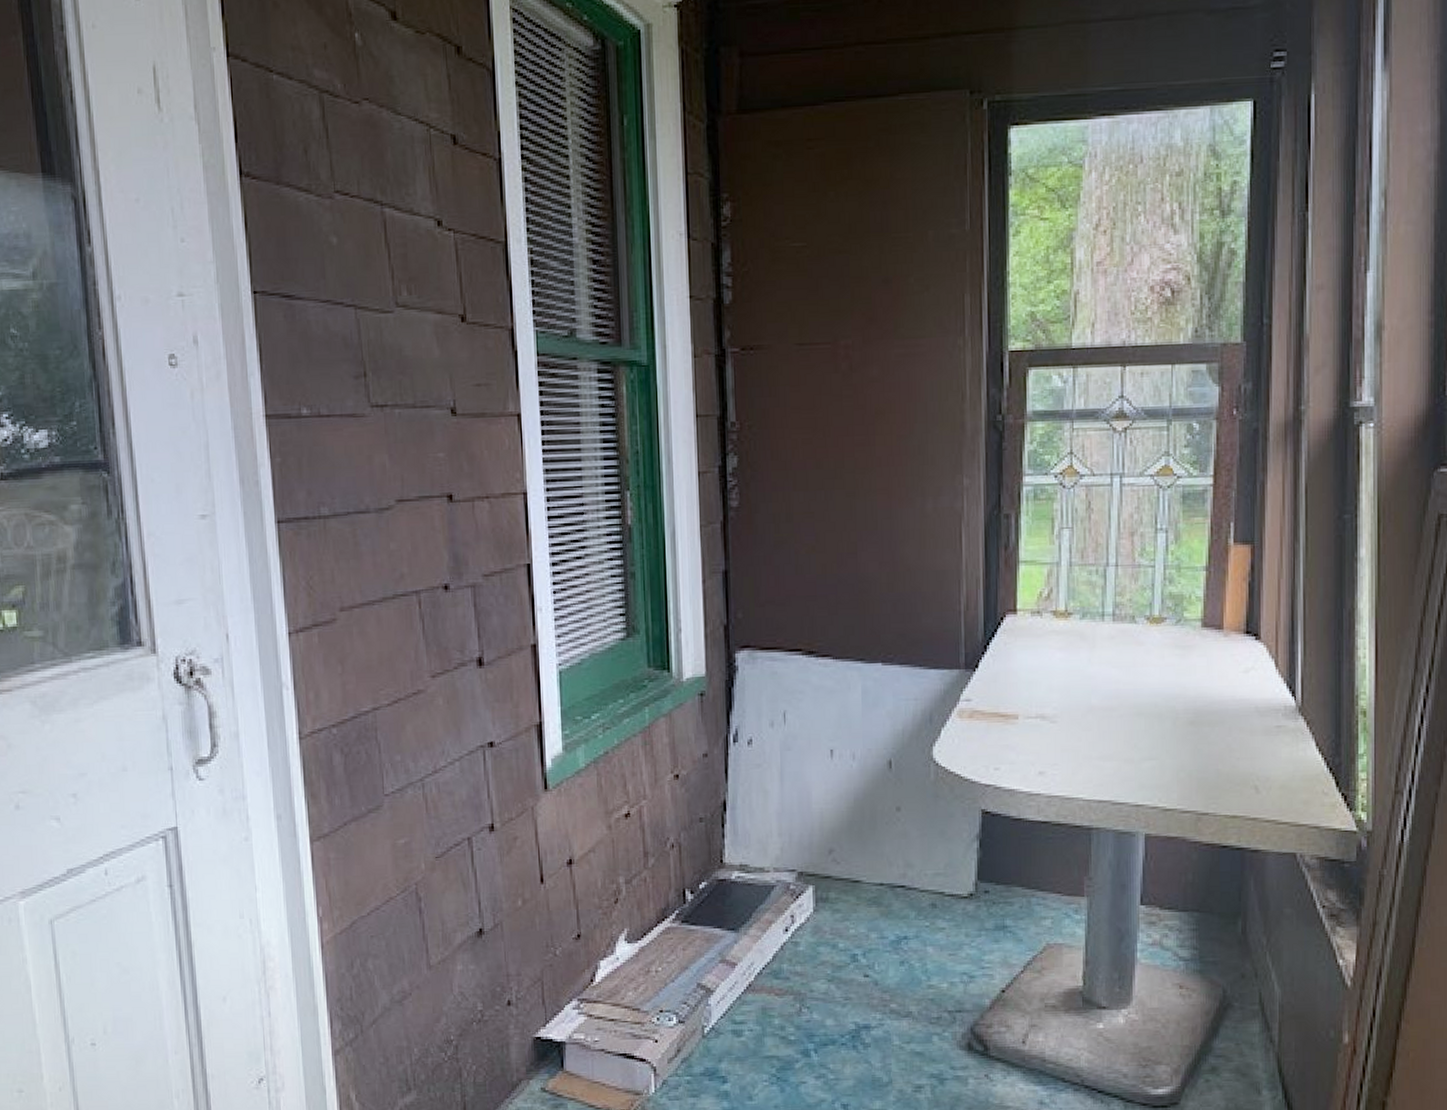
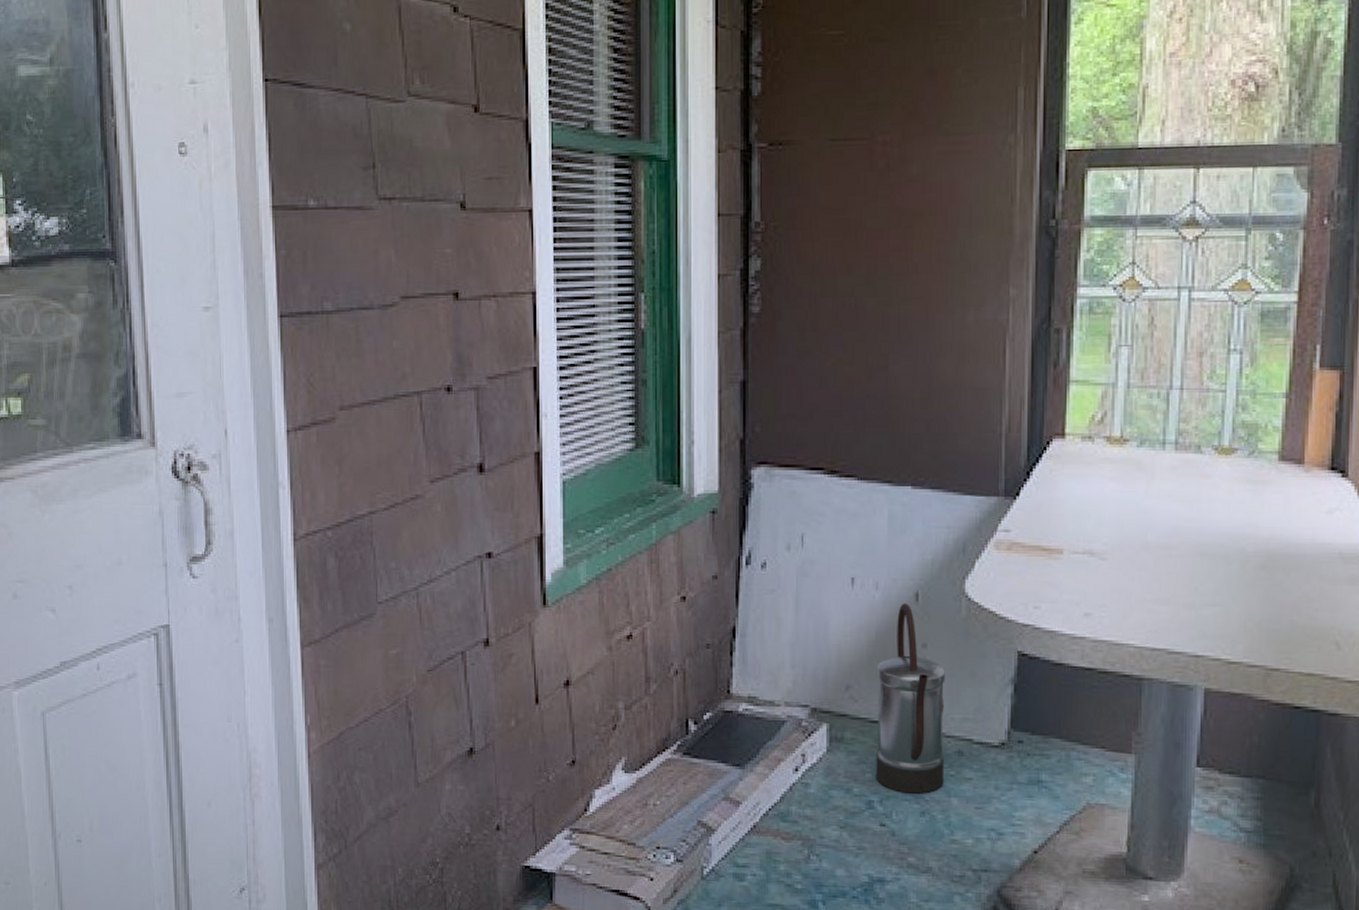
watering can: none [856,771,920,945] -> present [876,604,946,794]

